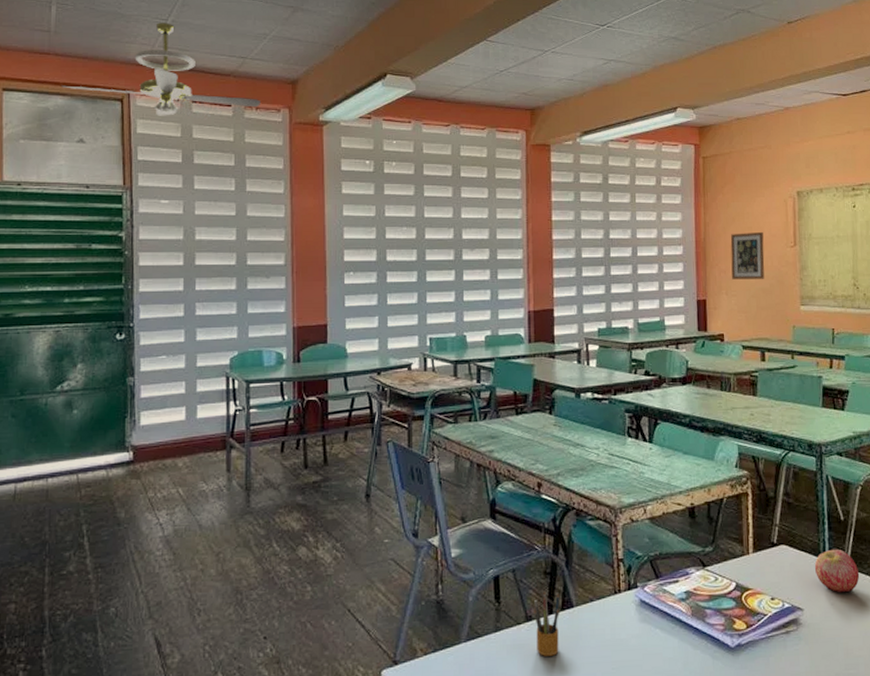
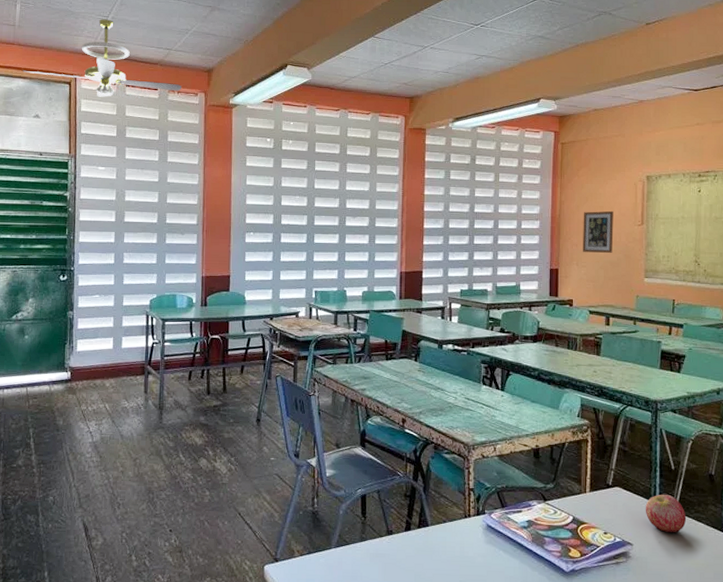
pencil box: present [533,590,560,656] -> none [394,510,418,566]

